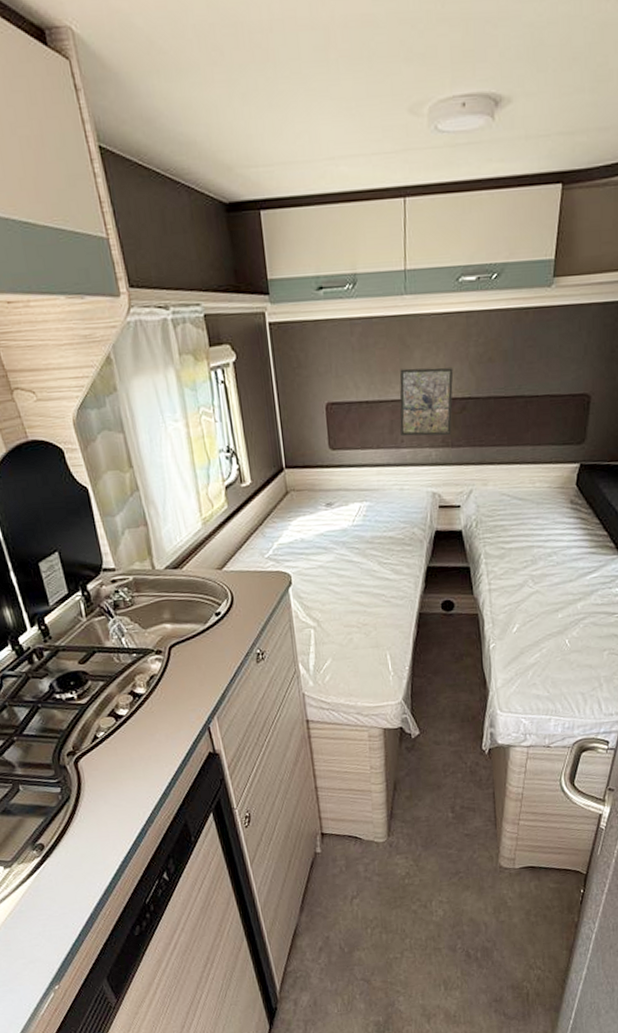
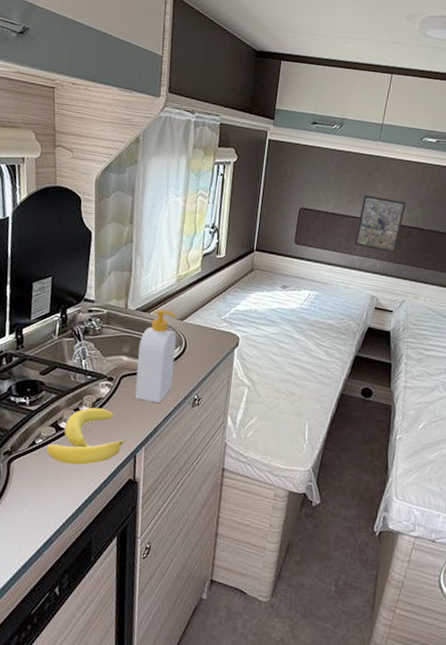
banana: none [111,685,194,752] -> present [46,407,125,465]
soap bottle: none [179,561,229,668] -> present [135,309,177,403]

